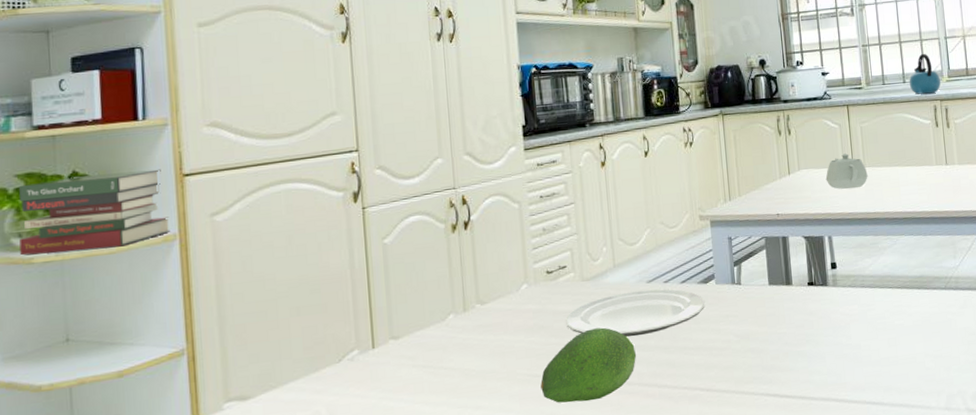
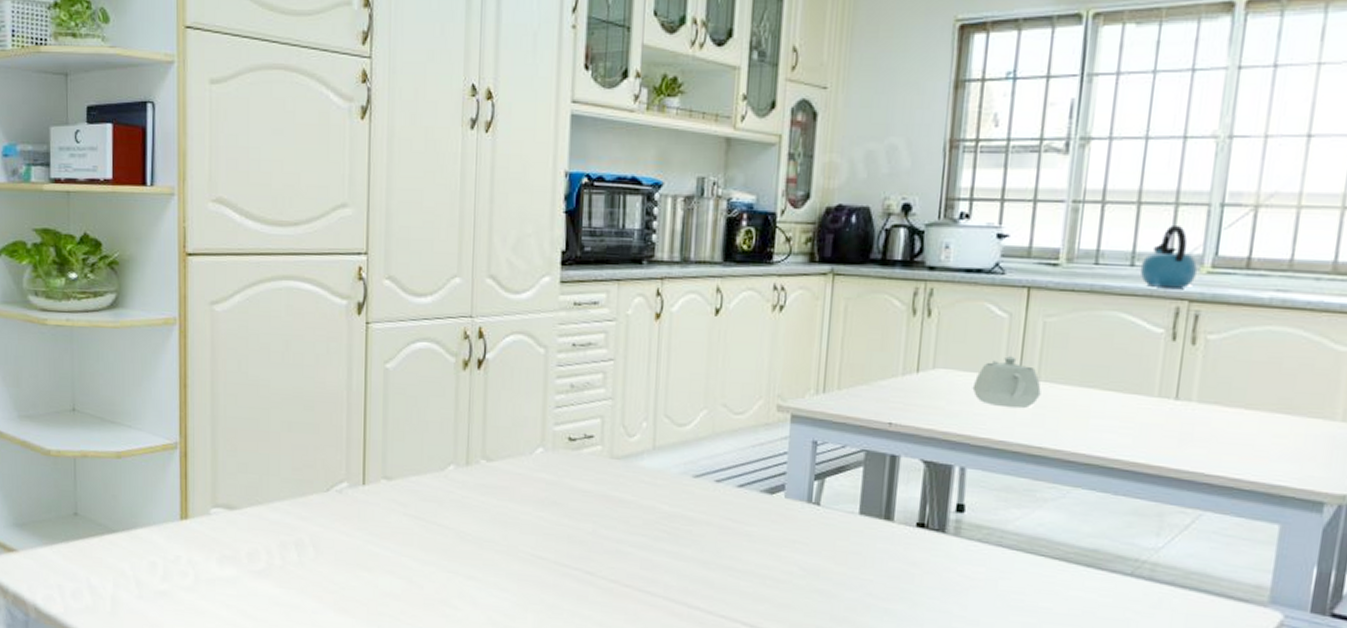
books: present [19,169,171,256] -> none [36,239,171,322]
fruit: present [540,327,637,403] -> none [544,518,667,603]
plate: present [566,289,705,337] -> none [584,483,767,541]

